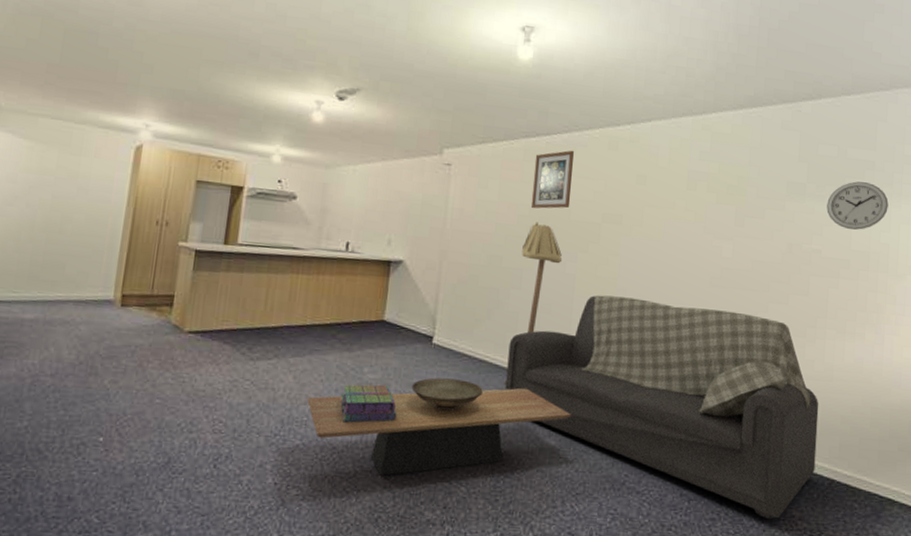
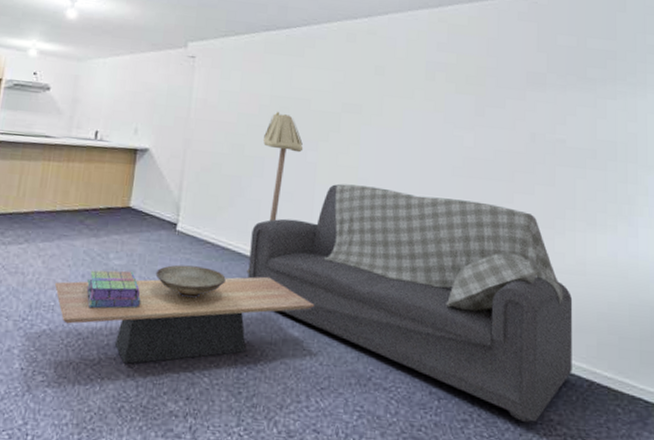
wall art: present [530,150,574,209] -> none [271,42,313,99]
wall clock: present [826,181,889,230] -> none [569,71,633,120]

